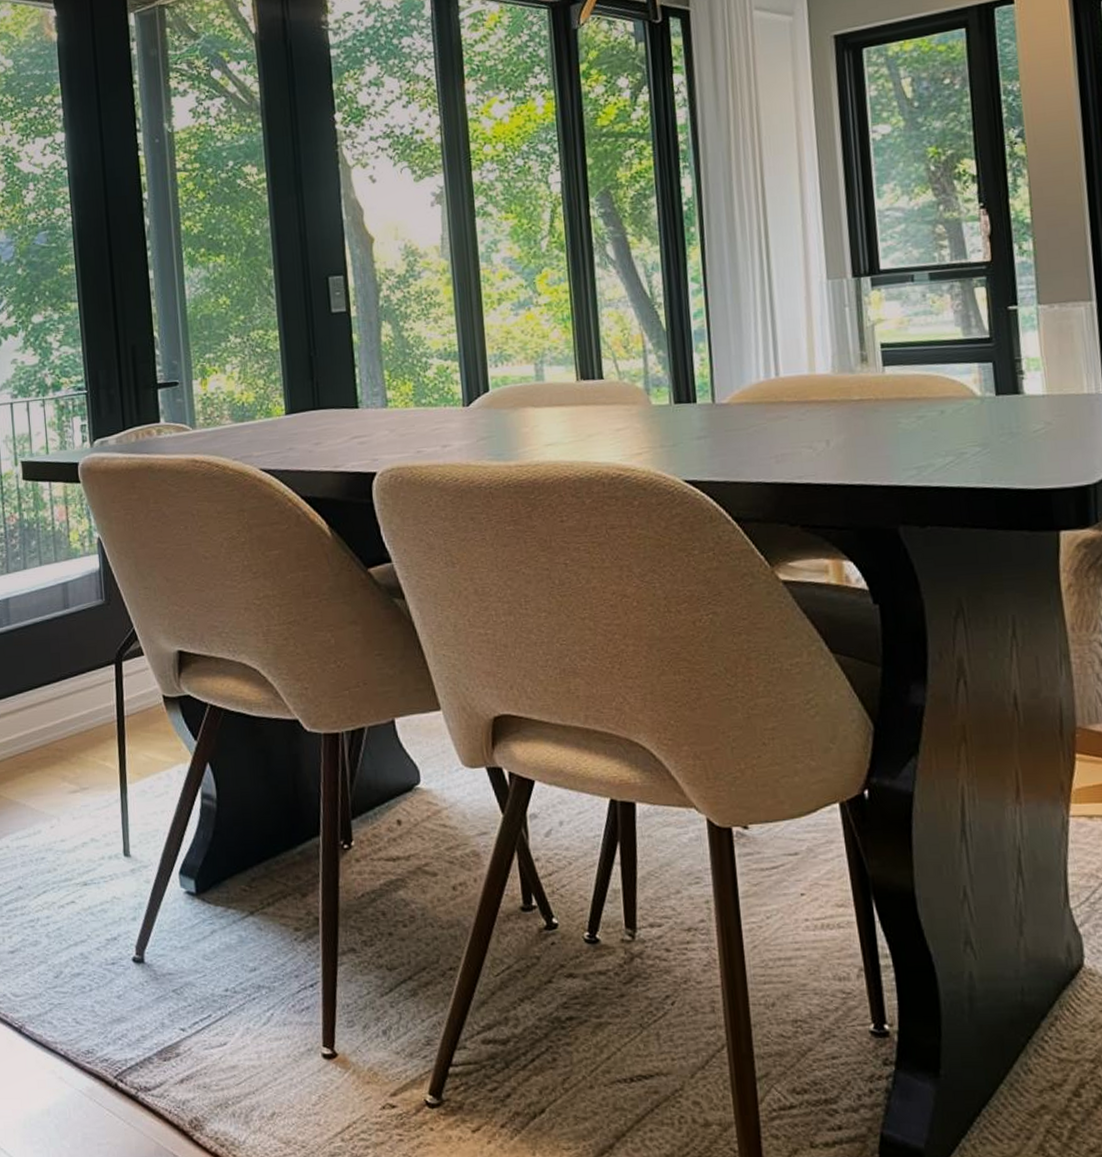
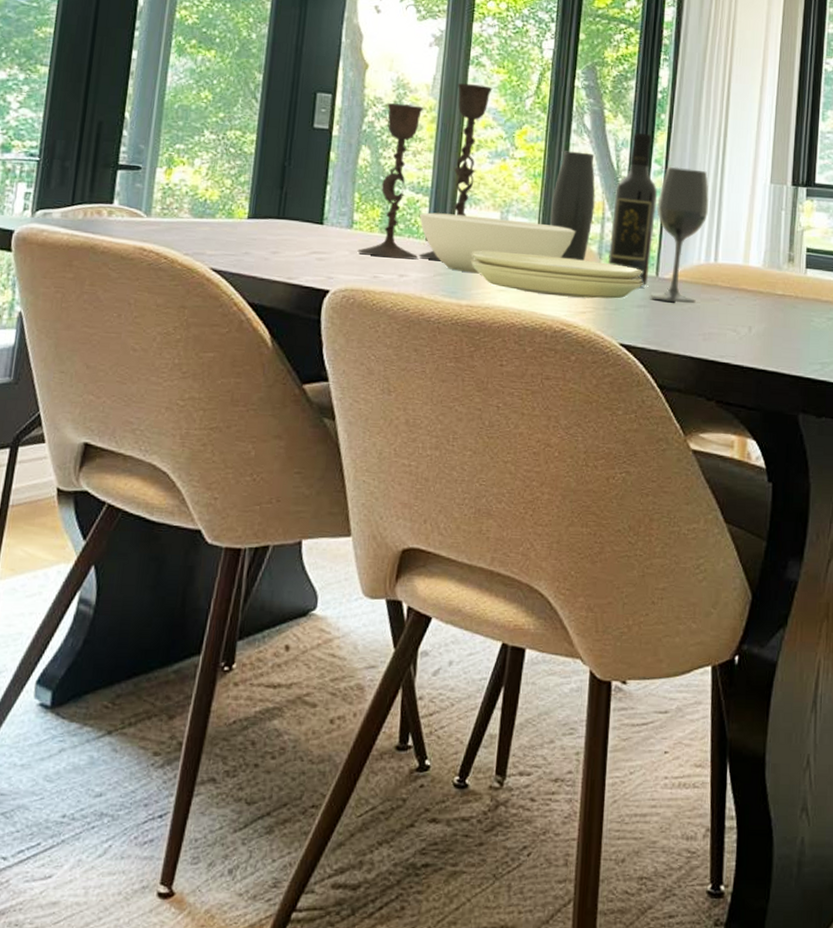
candlestick: none [396,235,504,431] -> present [357,83,493,261]
bowl: none [451,367,618,432] -> present [419,212,576,274]
plate: none [512,397,700,442] -> present [471,251,644,299]
vase: none [586,285,634,402] -> present [550,151,596,261]
wine bottle: none [652,252,705,416] -> present [608,132,658,287]
wine glass: none [701,279,761,429] -> present [649,166,710,304]

